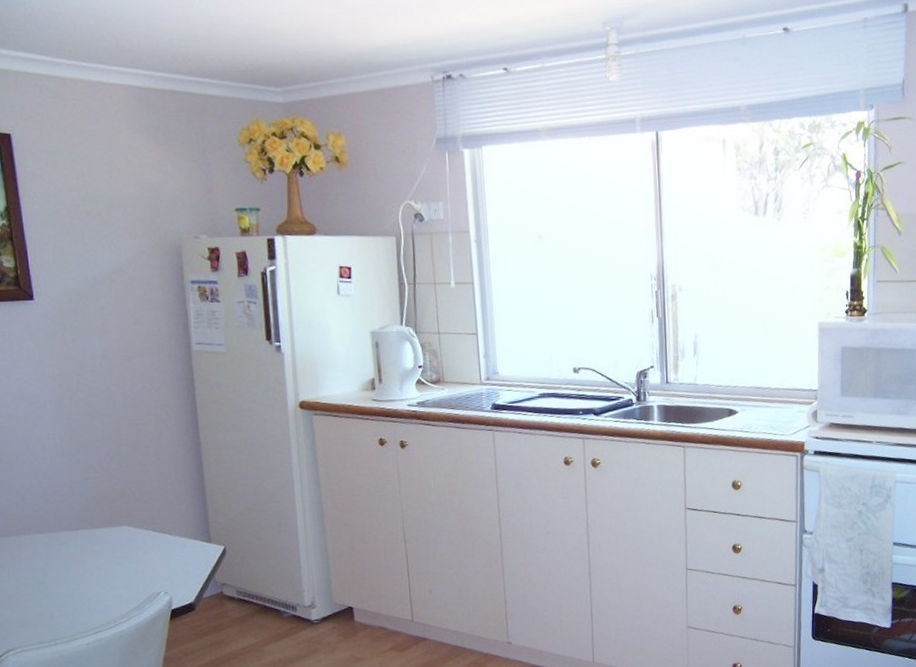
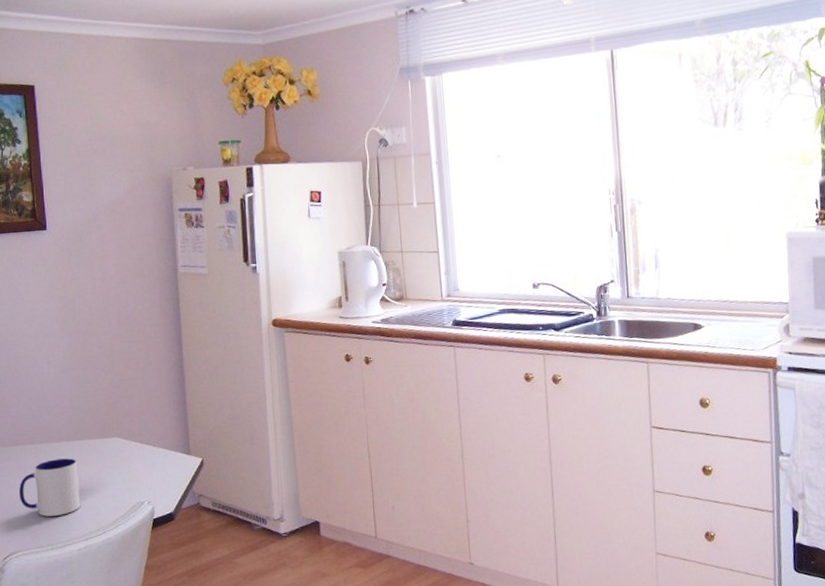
mug: none [14,548,87,611] -> present [19,458,80,517]

